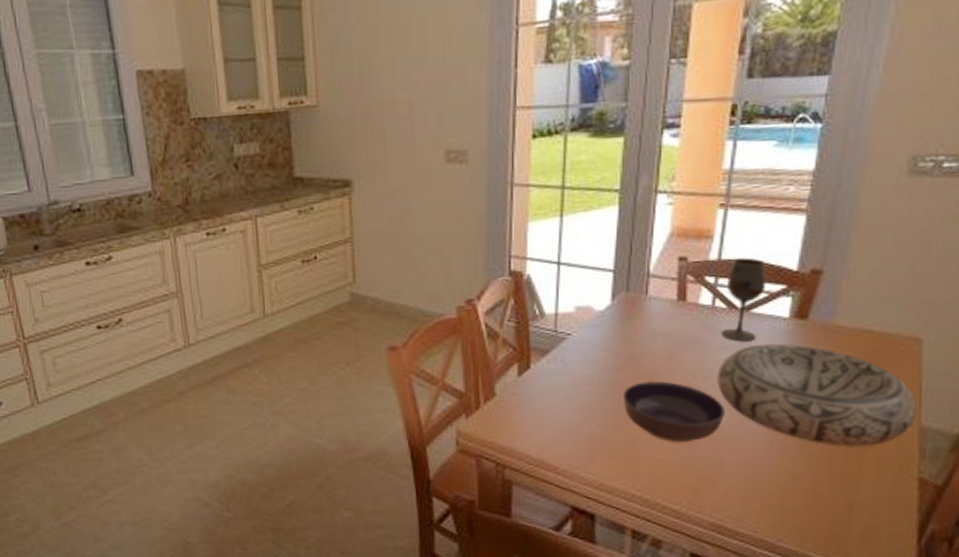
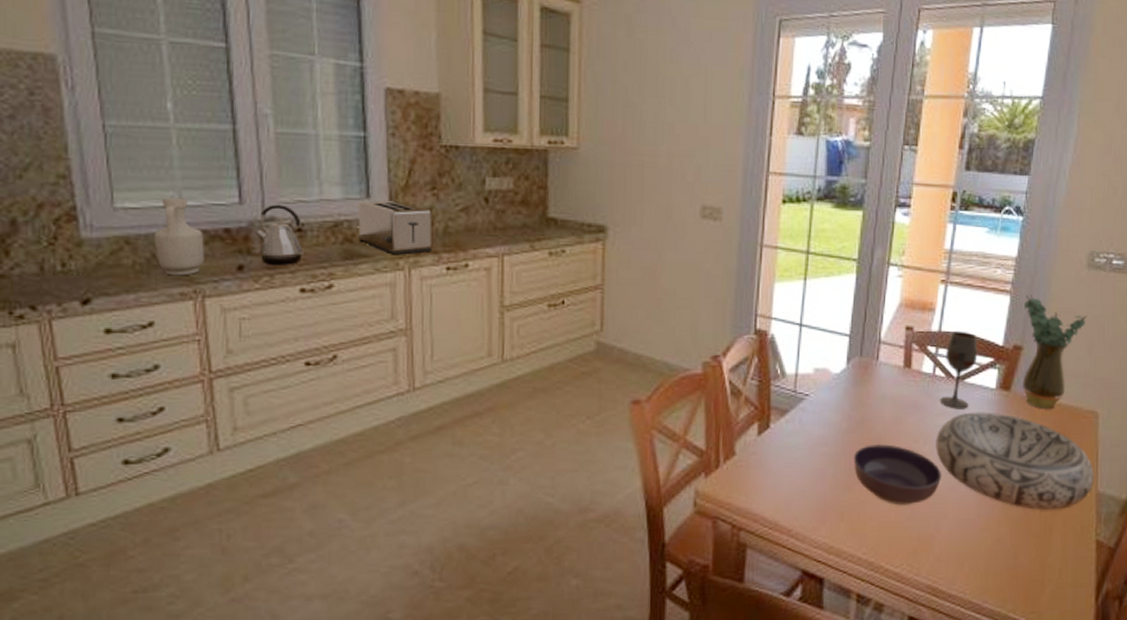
kettle: none [43,188,87,243] -> present [254,204,306,265]
toaster: none [124,176,193,226] -> present [357,200,433,255]
vase: none [822,211,908,337] -> present [1022,295,1088,409]

